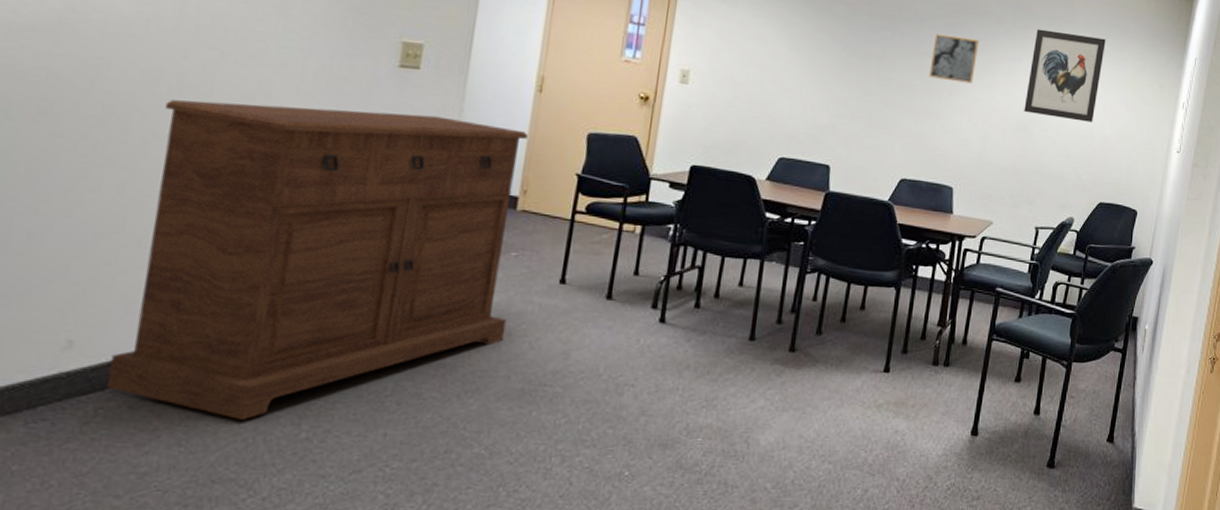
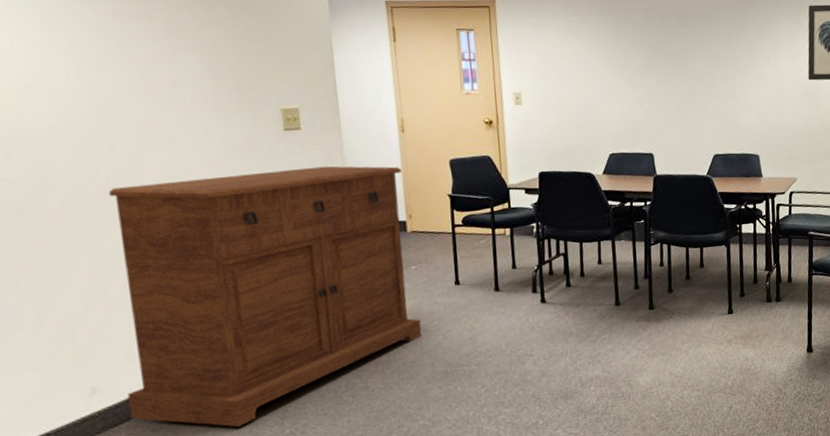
wall art: present [929,33,980,84] -> none [721,24,761,64]

